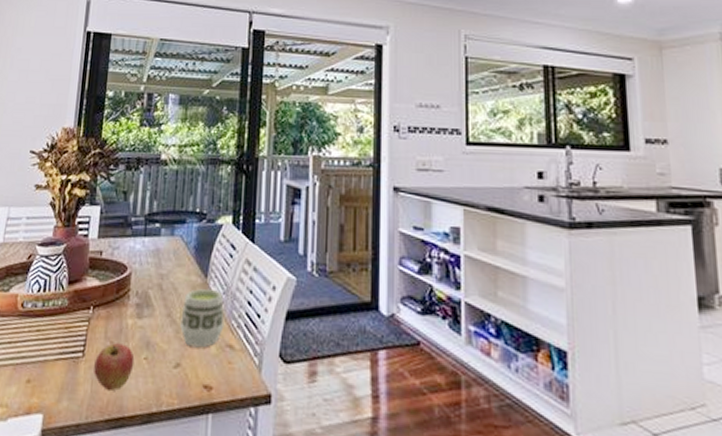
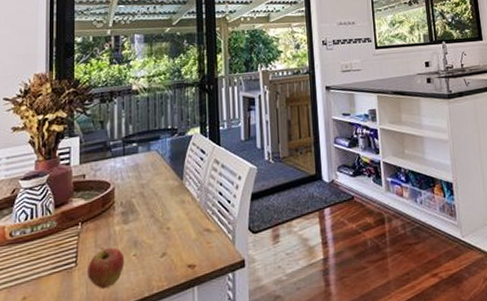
cup: present [180,288,225,348] -> none [163,188,201,238]

